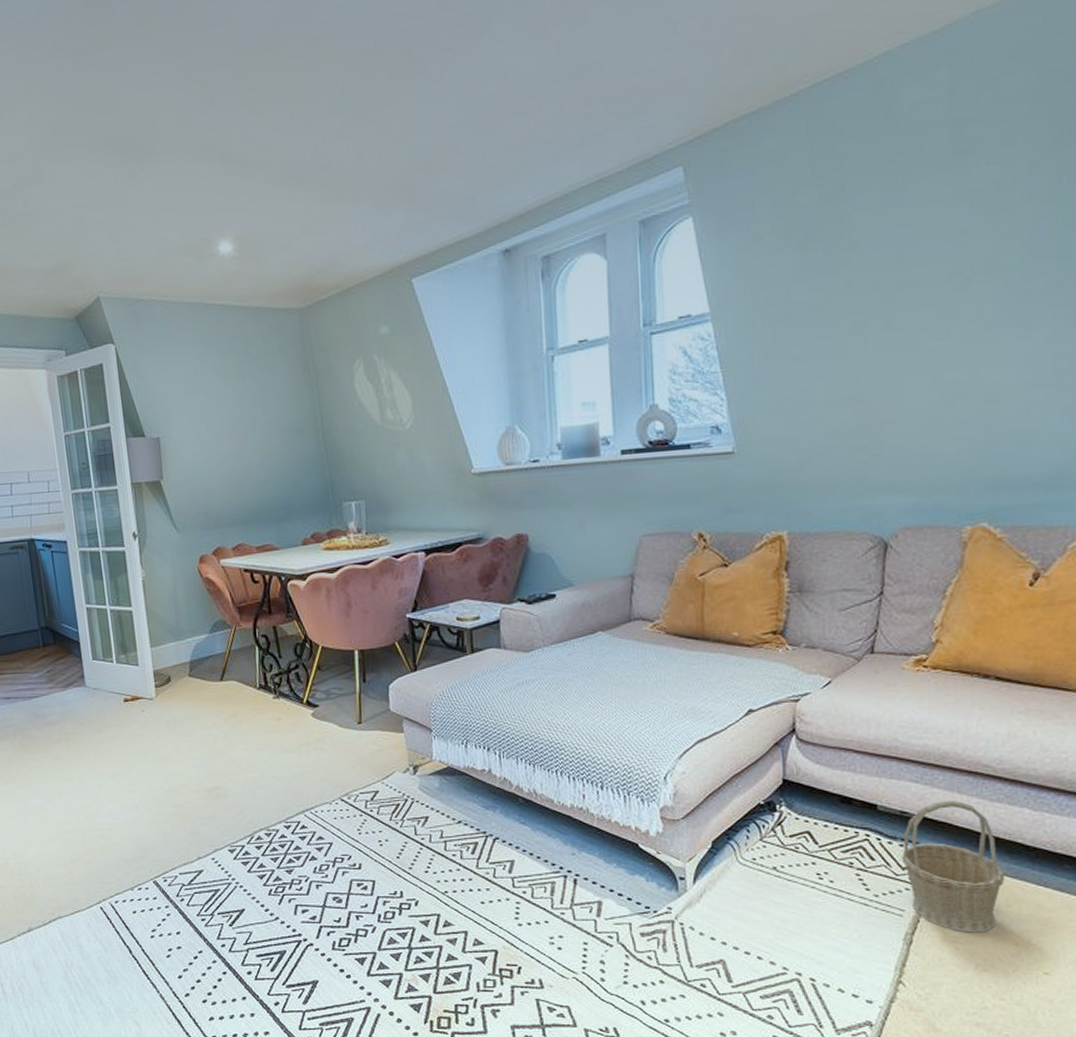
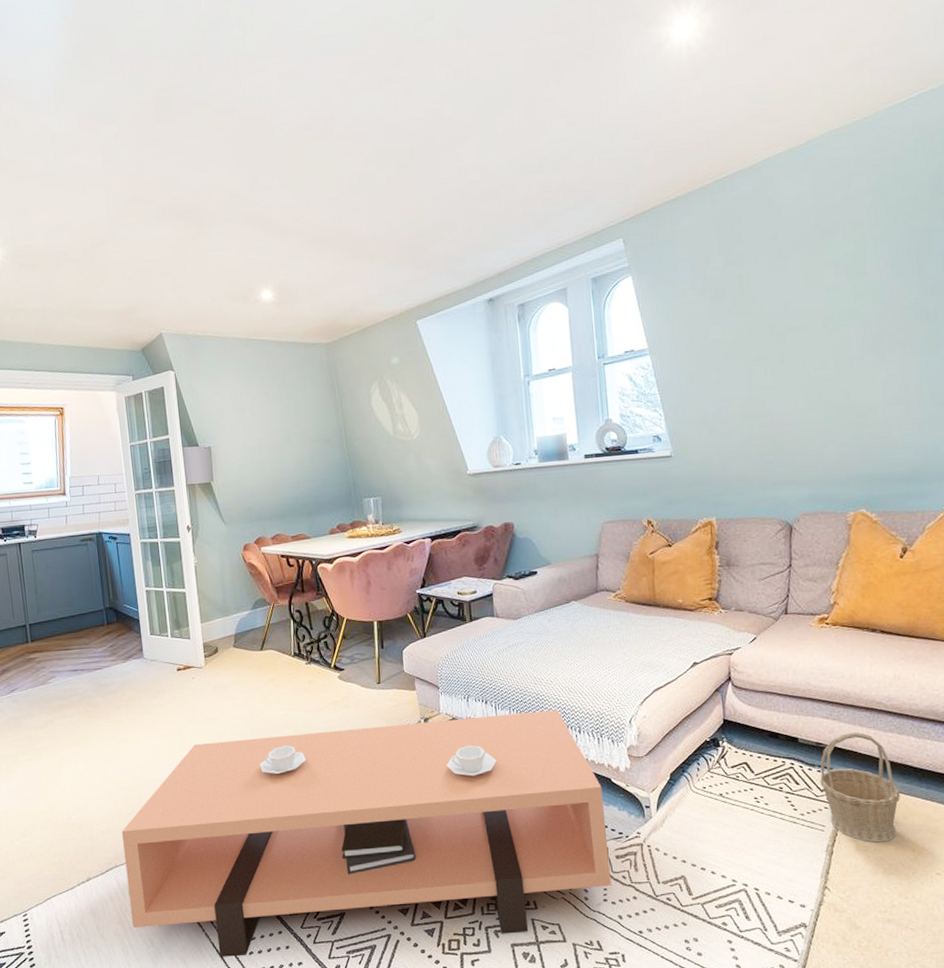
coffee table: none [65,761,634,1022] -> present [122,710,611,957]

